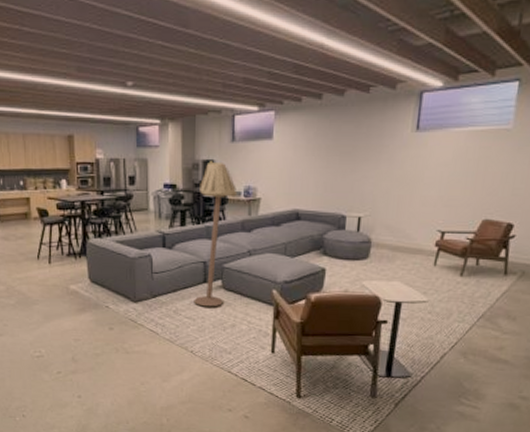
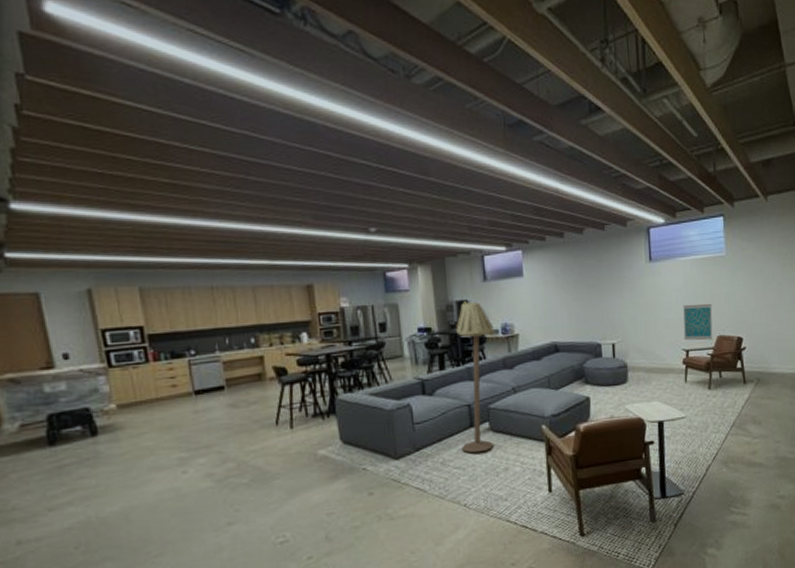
wall art: none [441,182,484,223] -> present [683,303,713,341]

